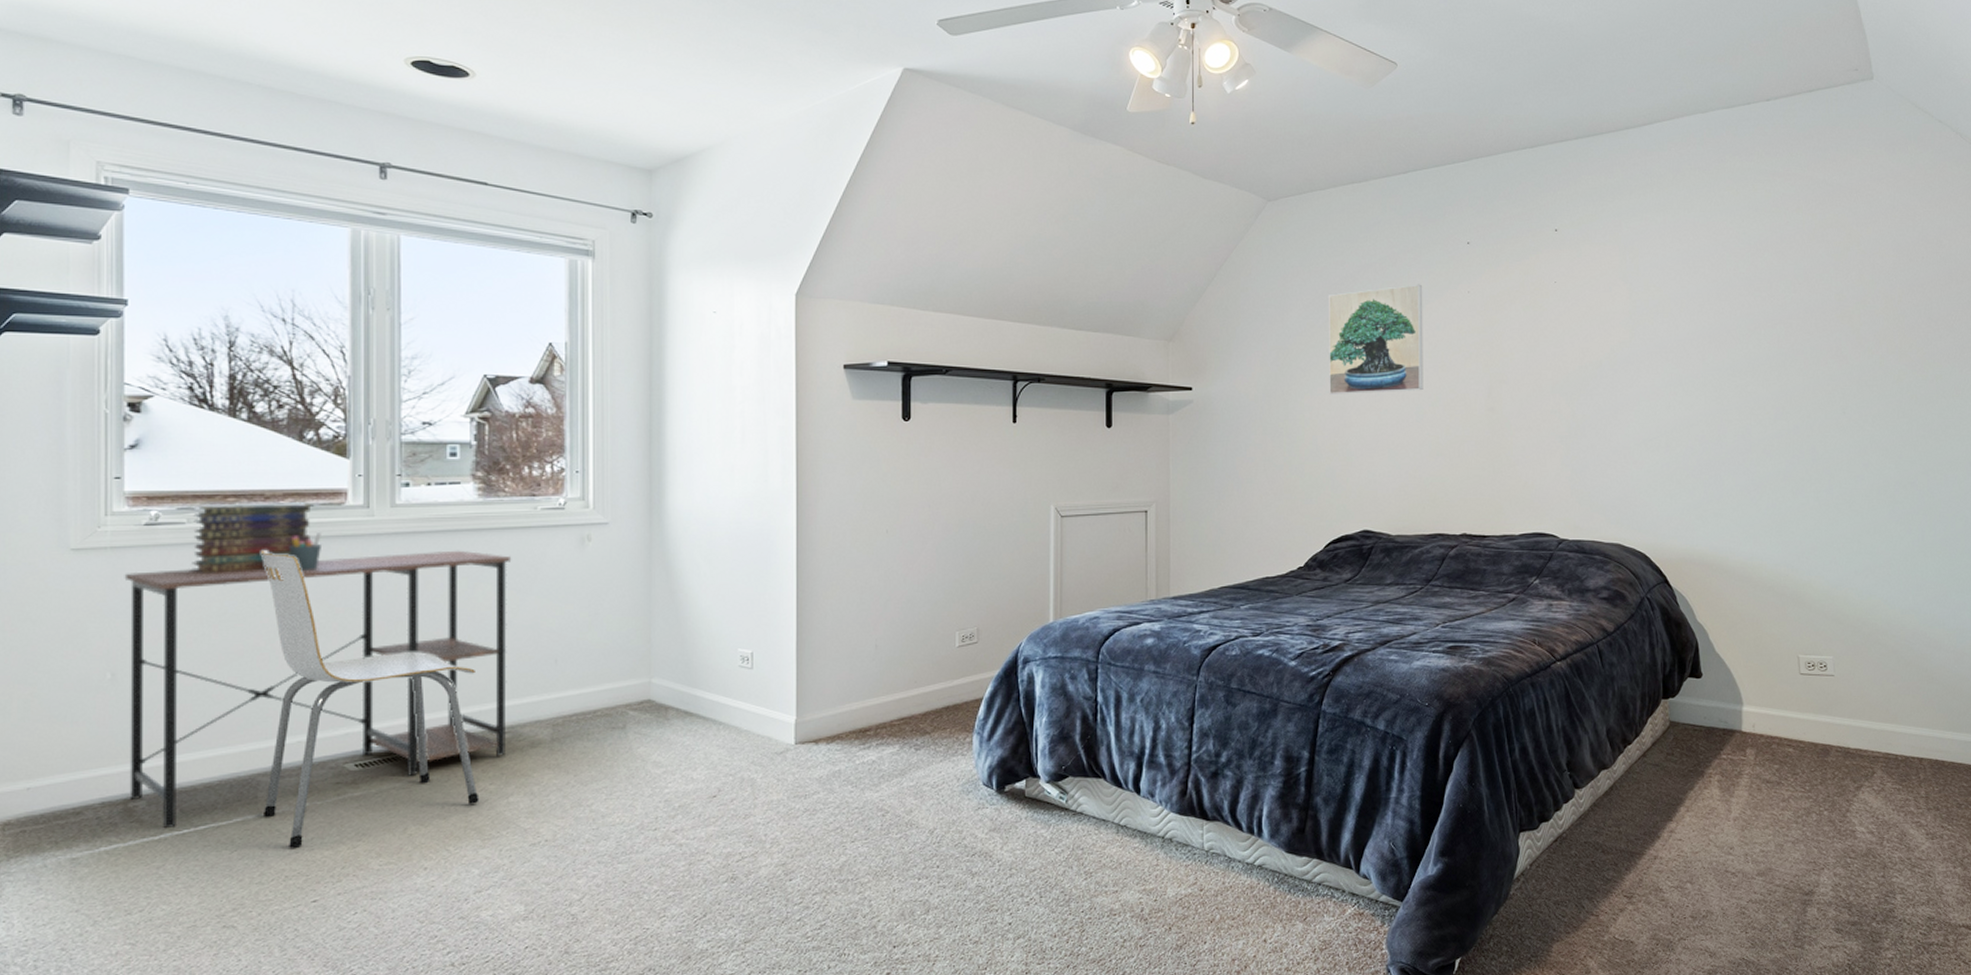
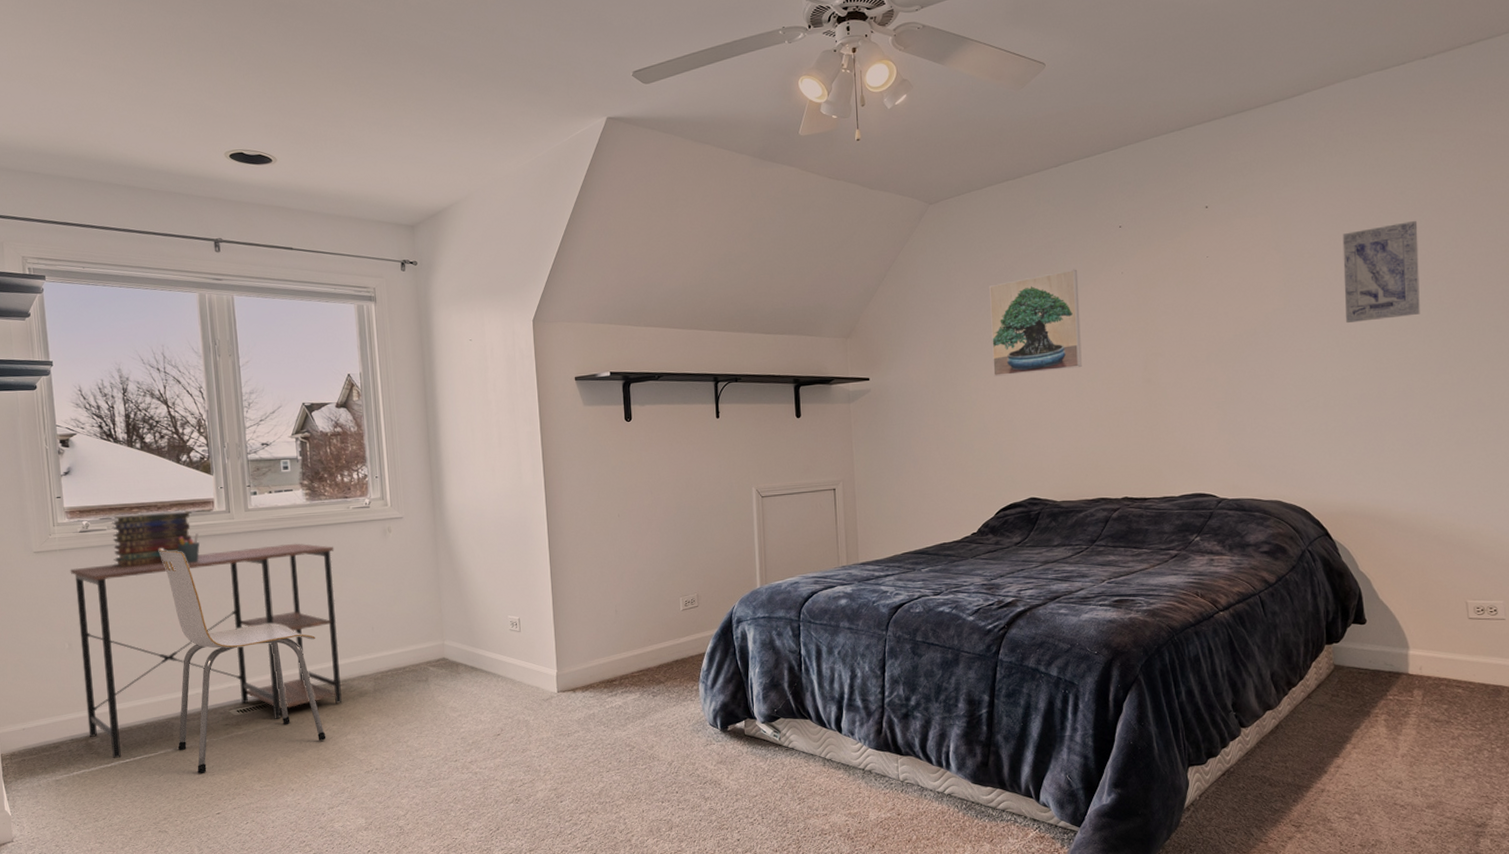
wall art: none [1688,261,1760,362] -> present [1342,220,1420,324]

